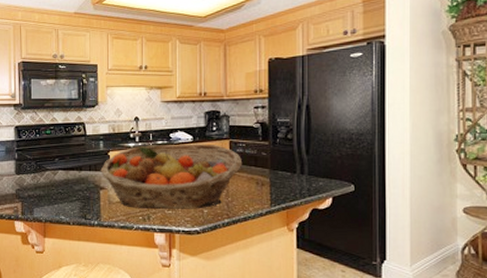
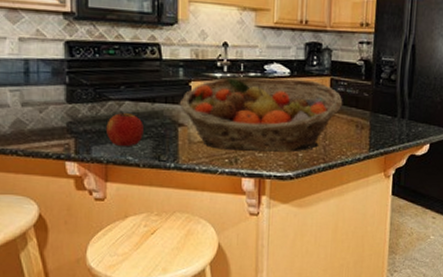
apple: none [45,178,73,208] -> present [106,110,144,147]

